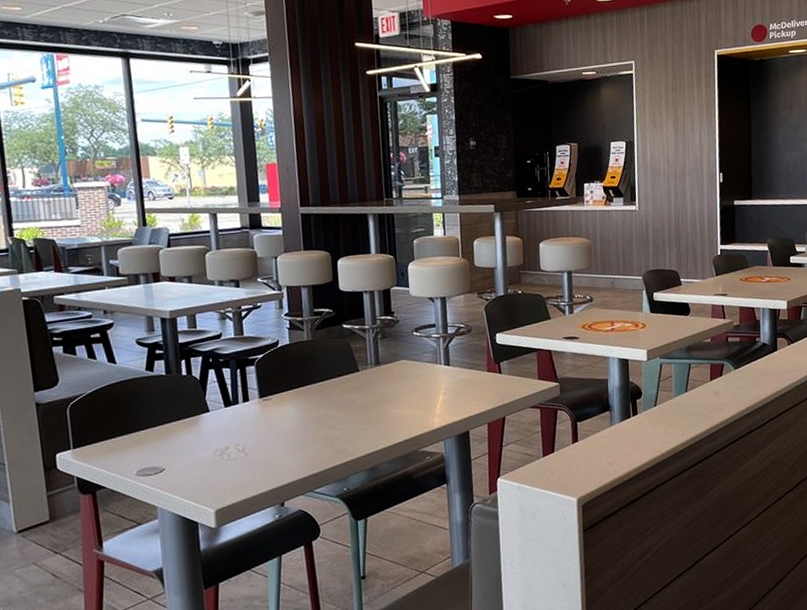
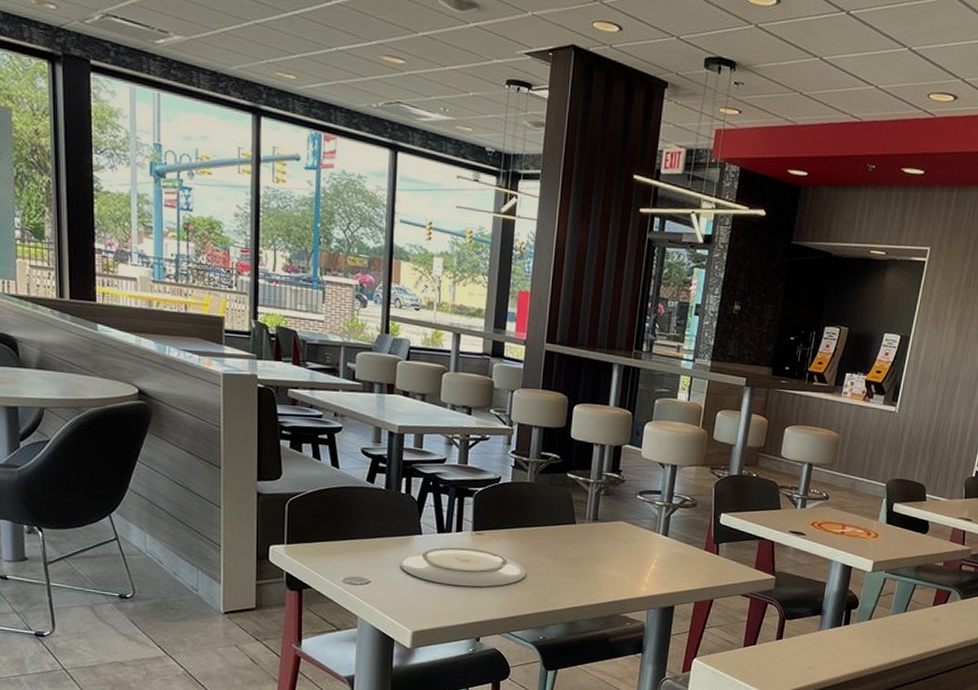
plate: none [192,414,319,457] -> present [401,547,526,588]

